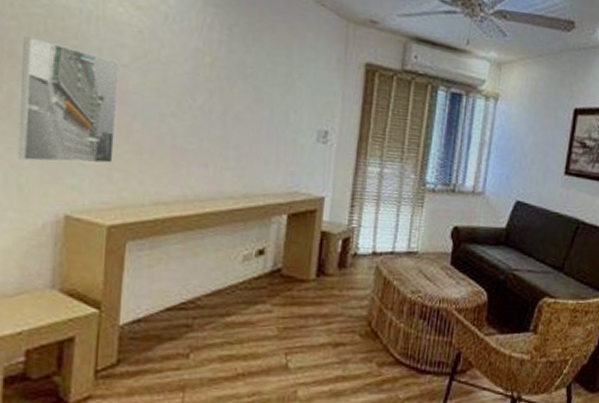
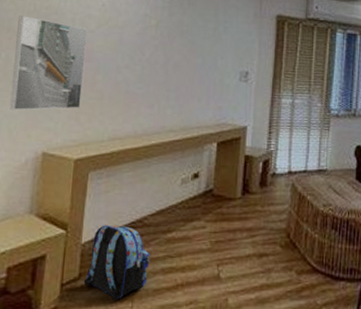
backpack: none [123,304,206,390] -> present [83,225,151,301]

